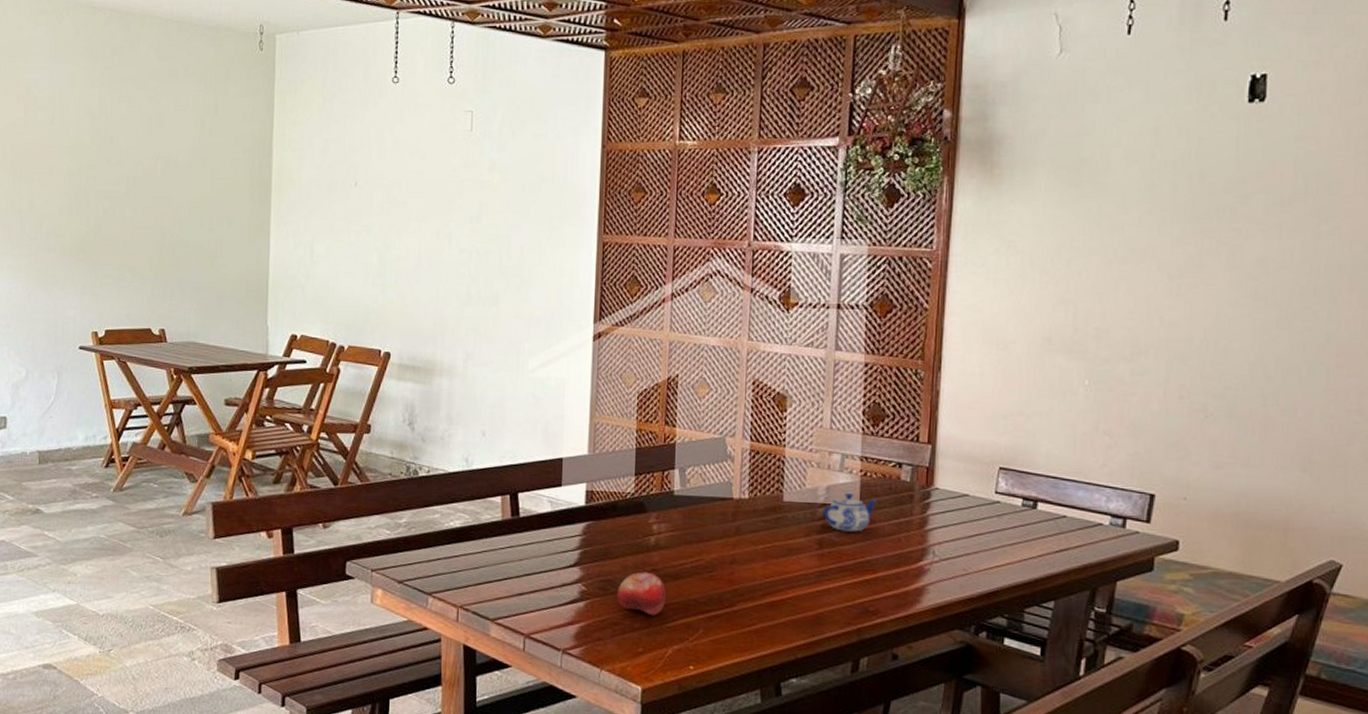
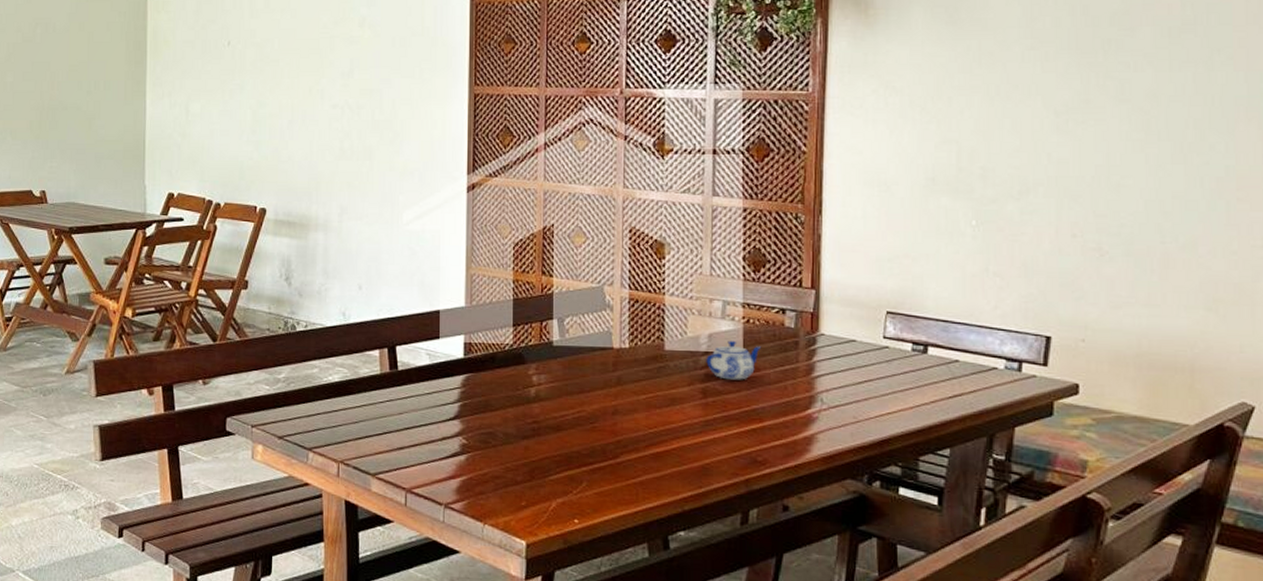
fruit: present [617,571,667,616] -> none [498,424,549,469]

